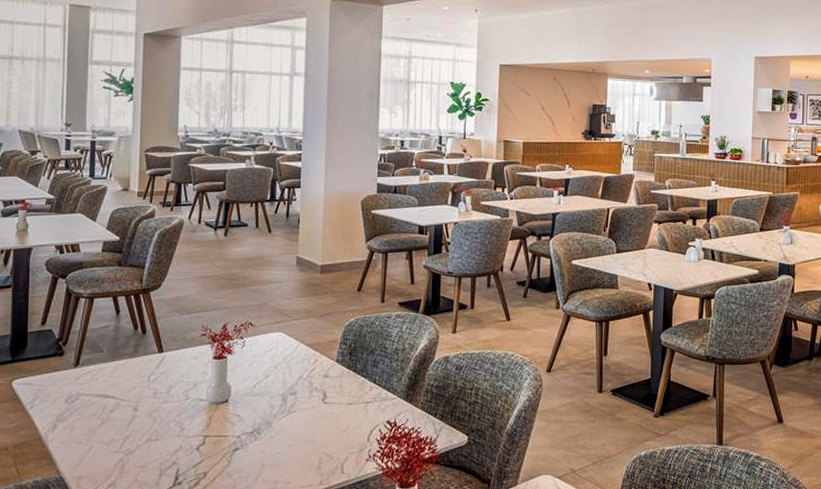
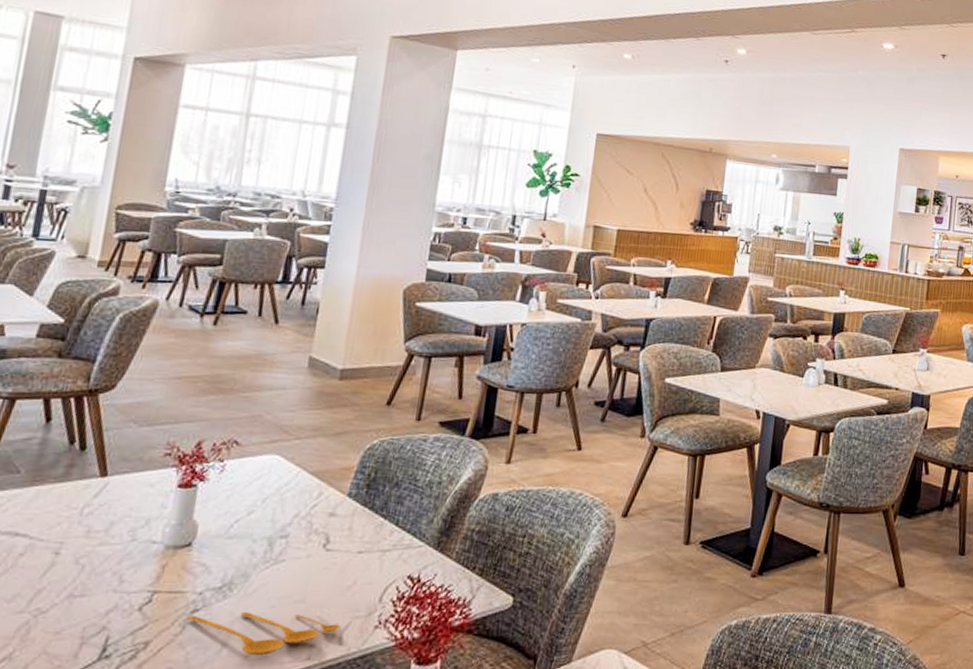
spoon: none [231,450,341,482] -> present [187,612,341,656]

